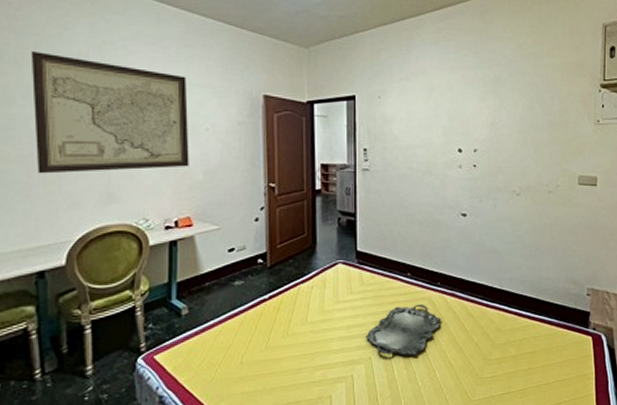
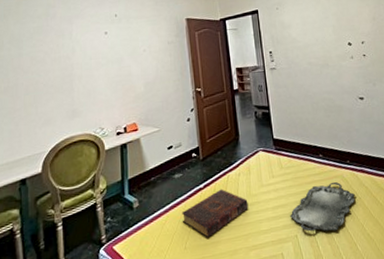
wall art: present [30,51,189,174] -> none [14,7,133,100]
book: none [239,302,319,354] -> present [181,189,249,238]

